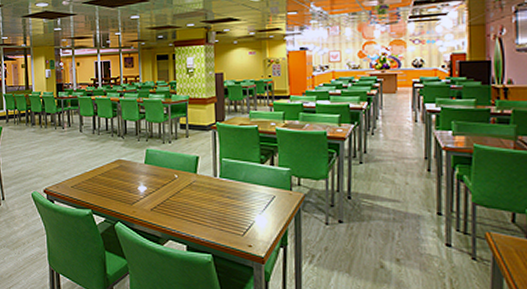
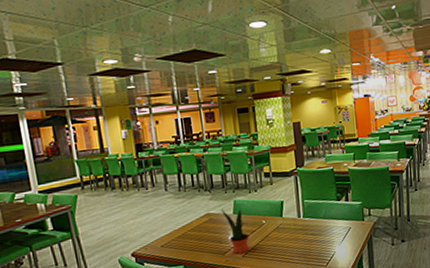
potted plant: none [133,157,160,207] -> present [222,209,250,255]

